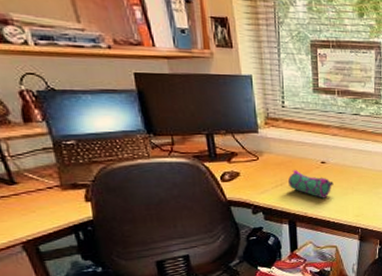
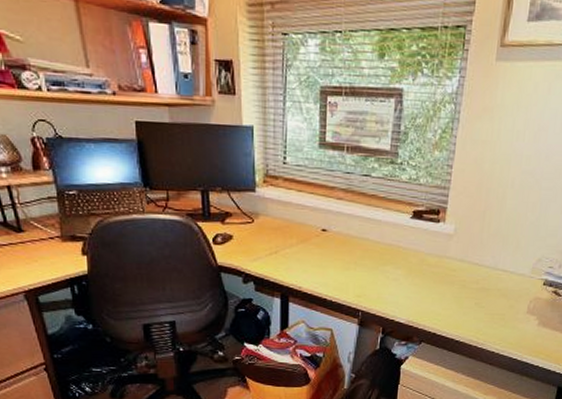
pencil case: present [288,170,334,198] -> none [284,237,334,272]

